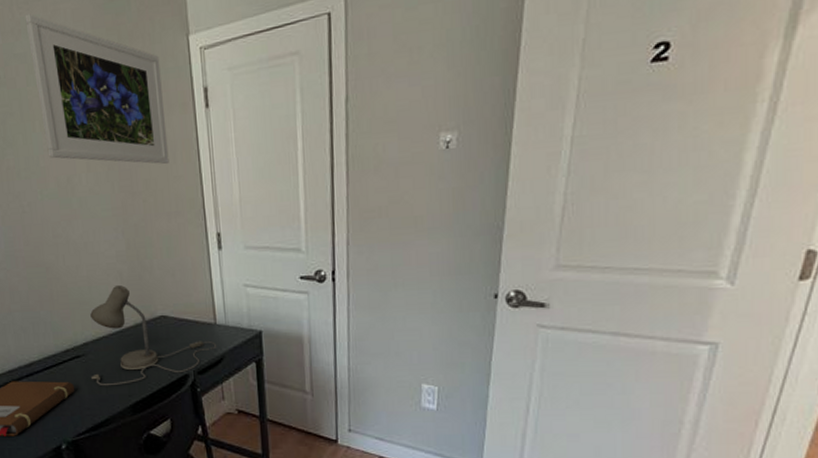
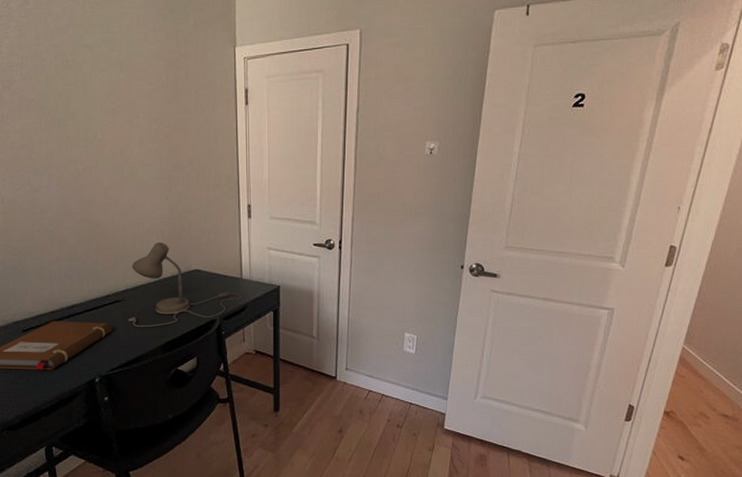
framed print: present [25,14,169,164] -> none [95,13,212,145]

